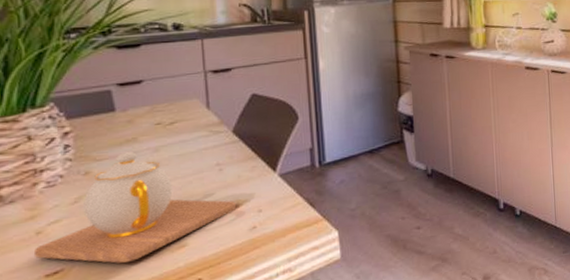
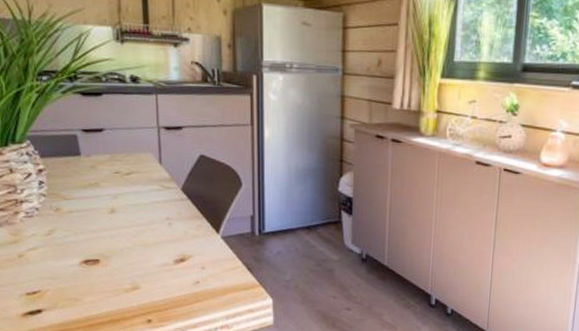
teapot: present [33,151,237,264] -> none [17,194,183,294]

